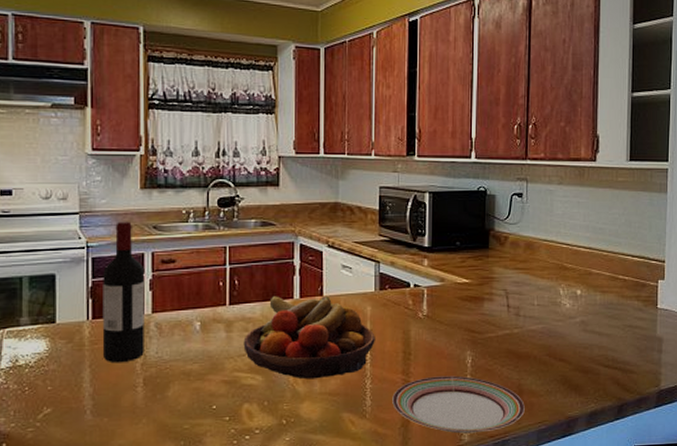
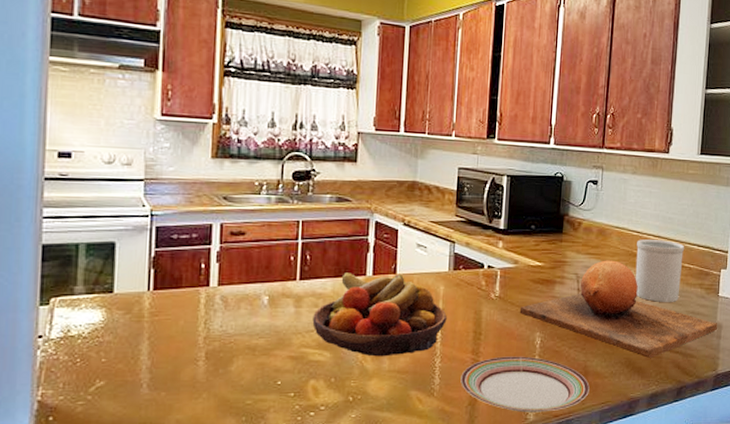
wine bottle: present [102,222,145,363] -> none [162,190,212,336]
chopping board: none [448,274,658,375] -> present [519,260,718,358]
utensil holder: none [567,252,618,316] -> present [635,239,685,302]

